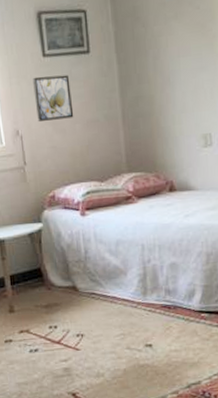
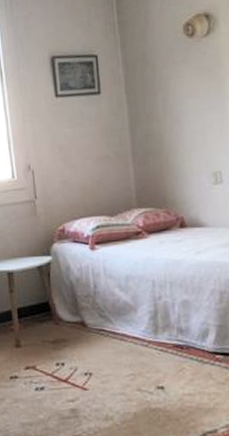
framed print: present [33,74,74,123] -> none [45,114,85,158]

